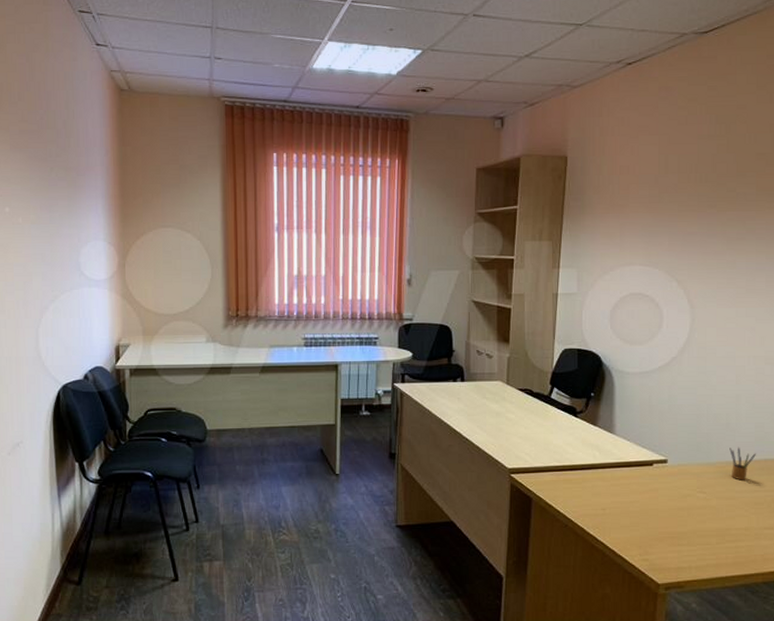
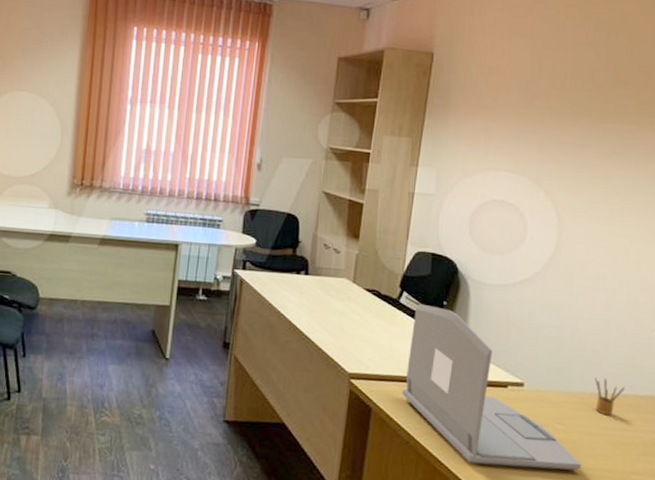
laptop: none [558,397,722,538] -> present [401,303,582,471]

